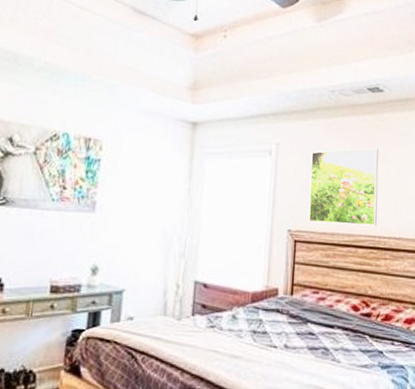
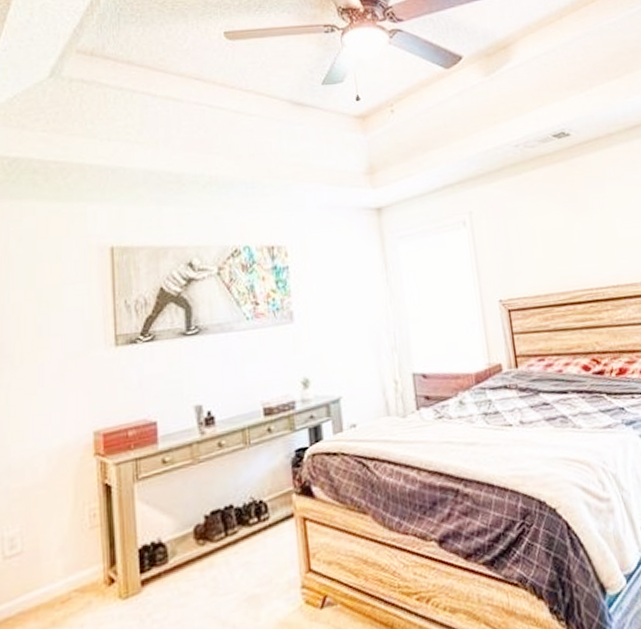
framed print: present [308,148,379,226] -> none [507,197,591,288]

